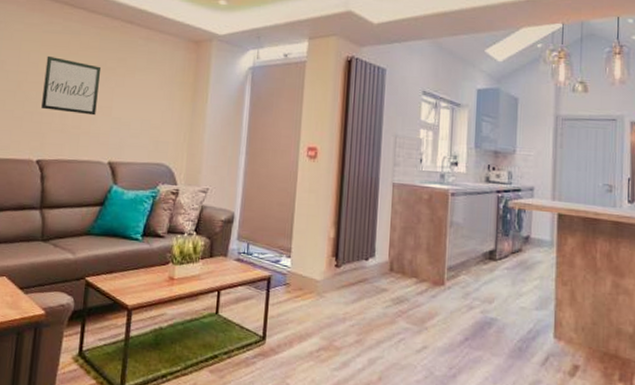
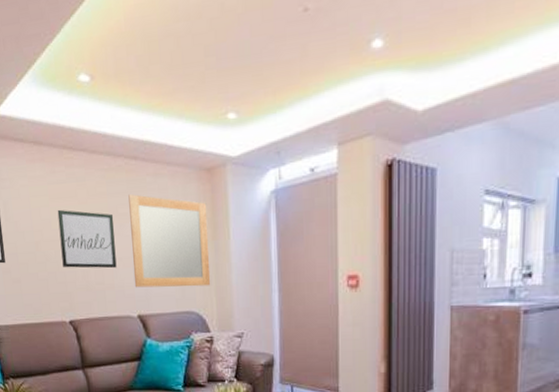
home mirror: none [110,52,190,142] -> present [128,194,211,288]

